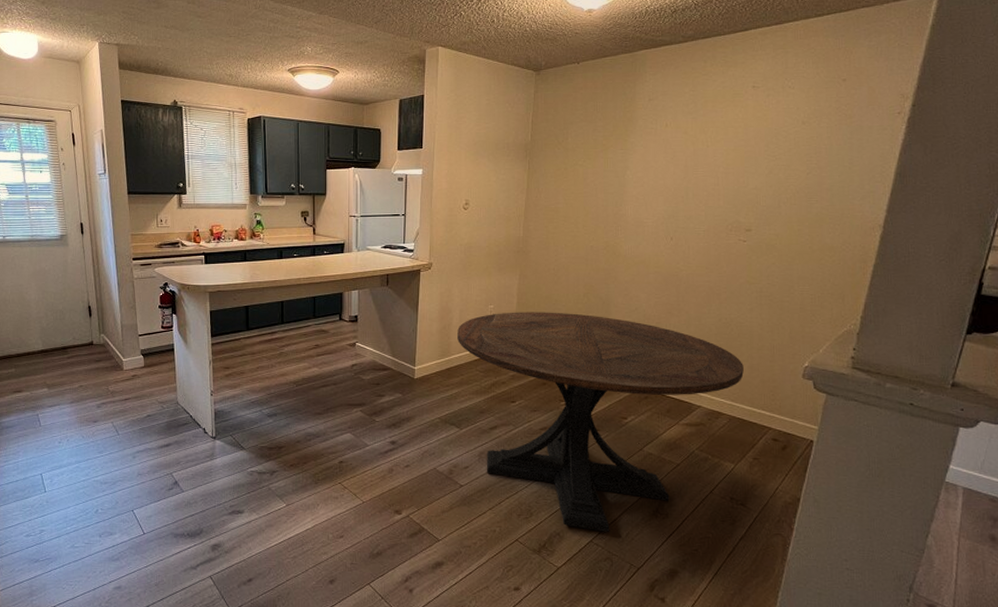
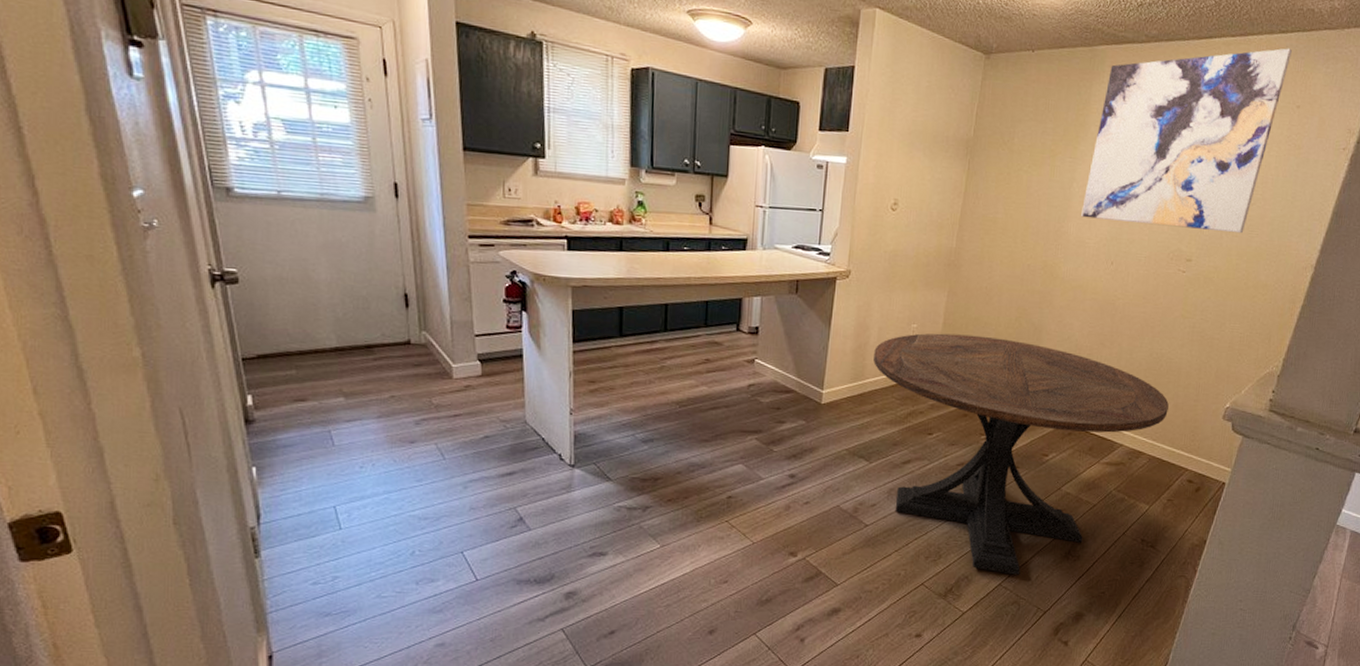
wall art: none [636,29,831,202] -> present [1080,48,1292,234]

